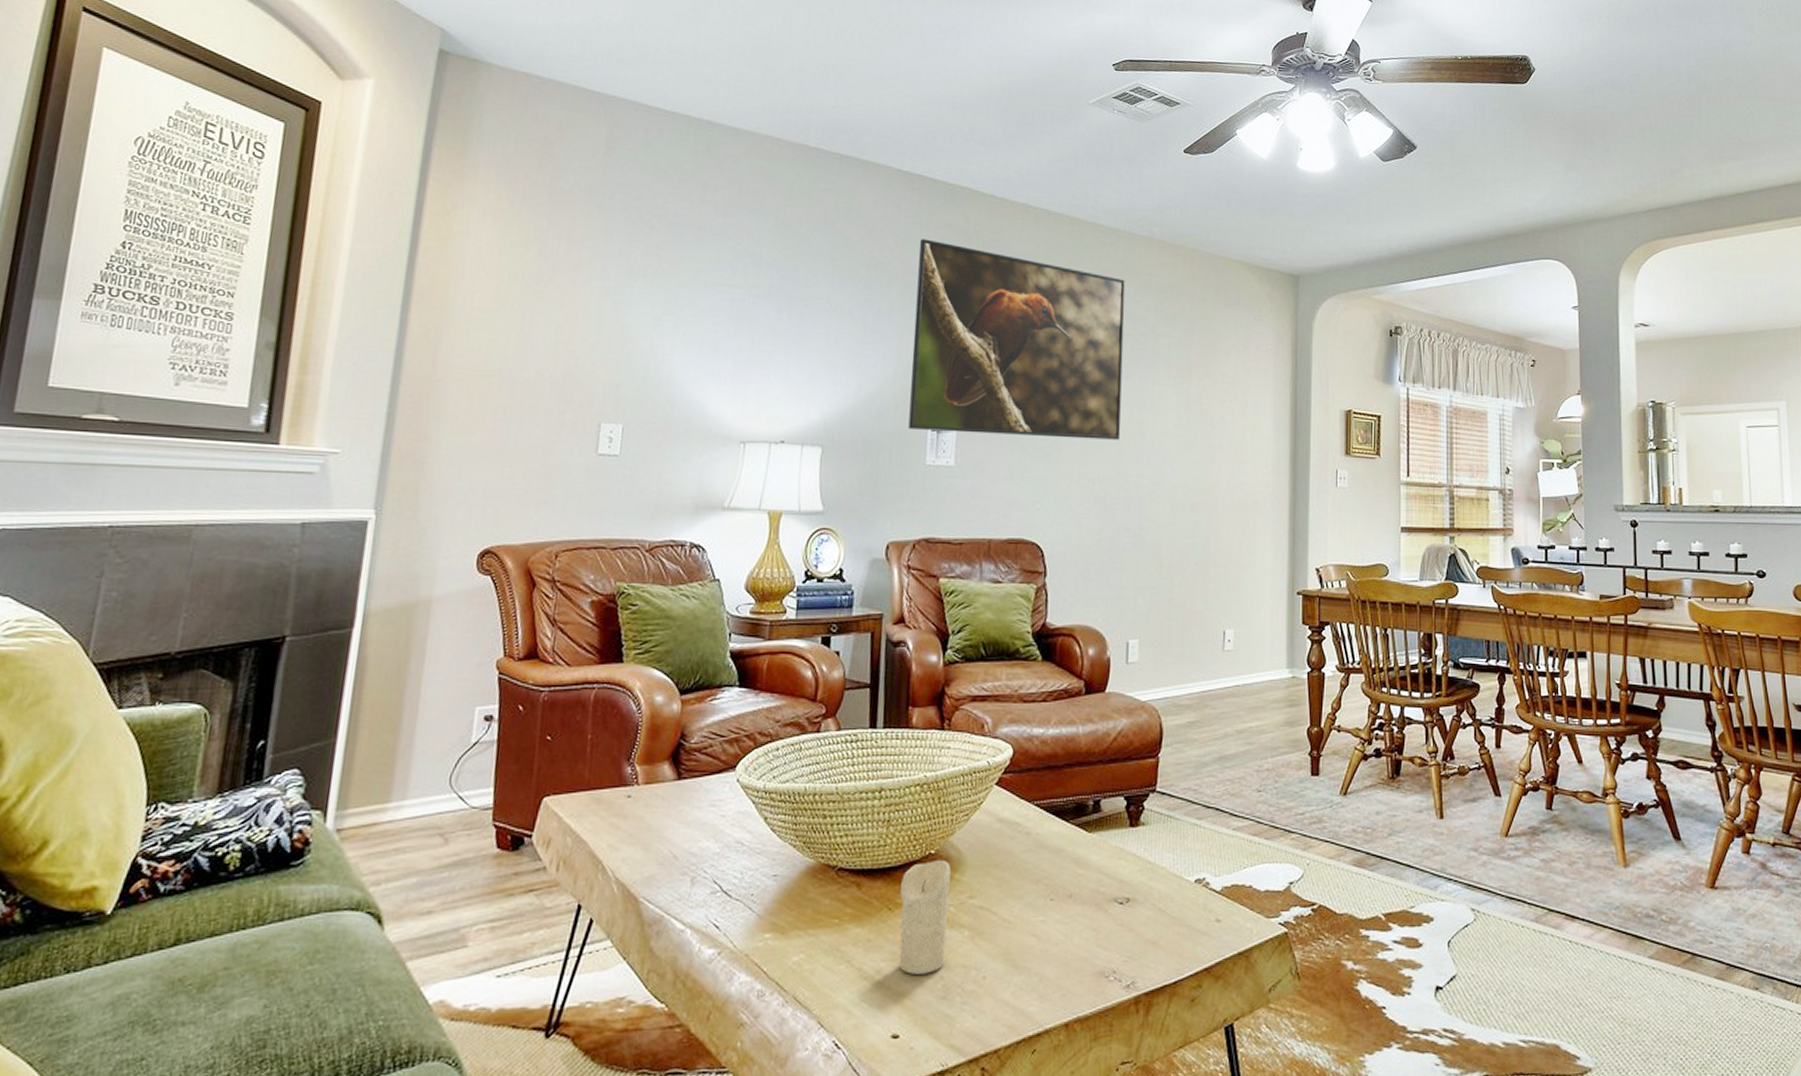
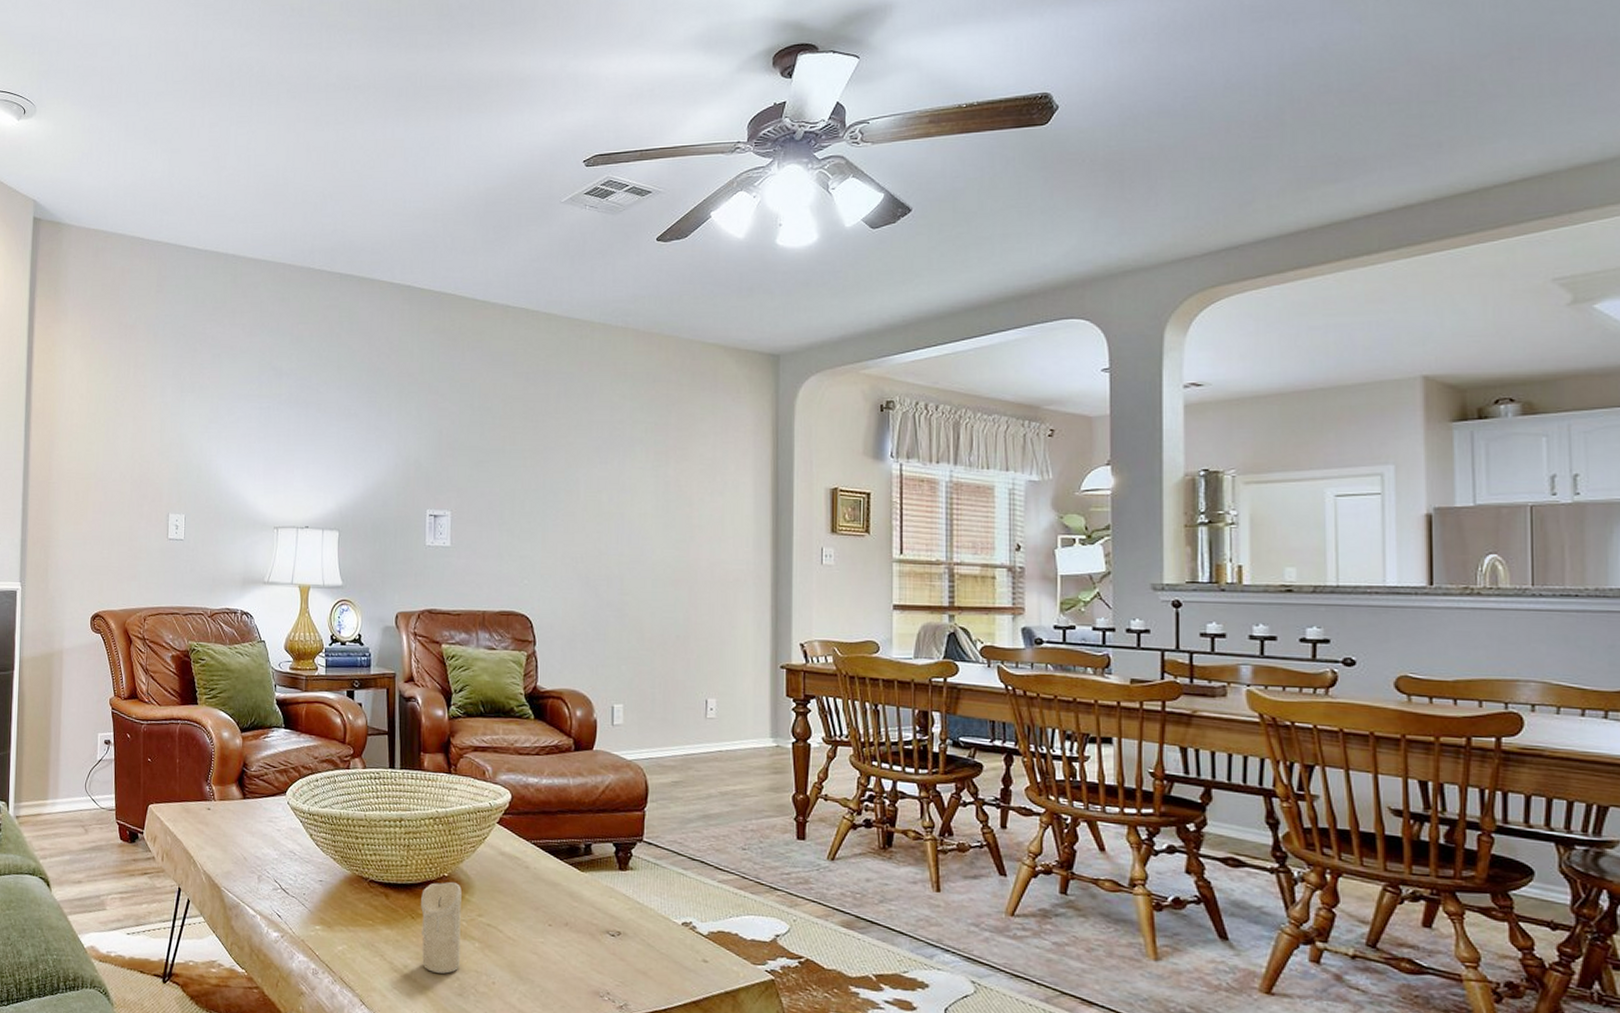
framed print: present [908,239,1126,440] -> none [409,344,602,521]

